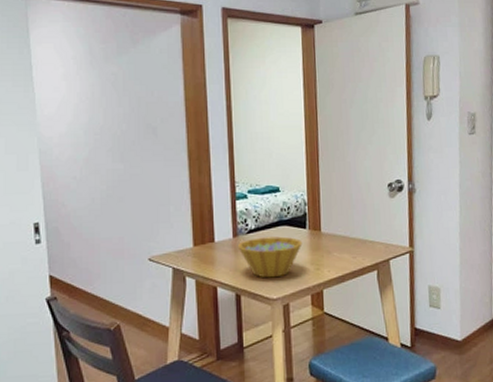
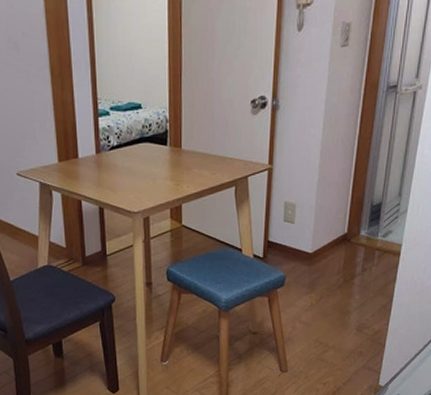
bowl: present [237,236,303,278] -> none [100,153,163,193]

